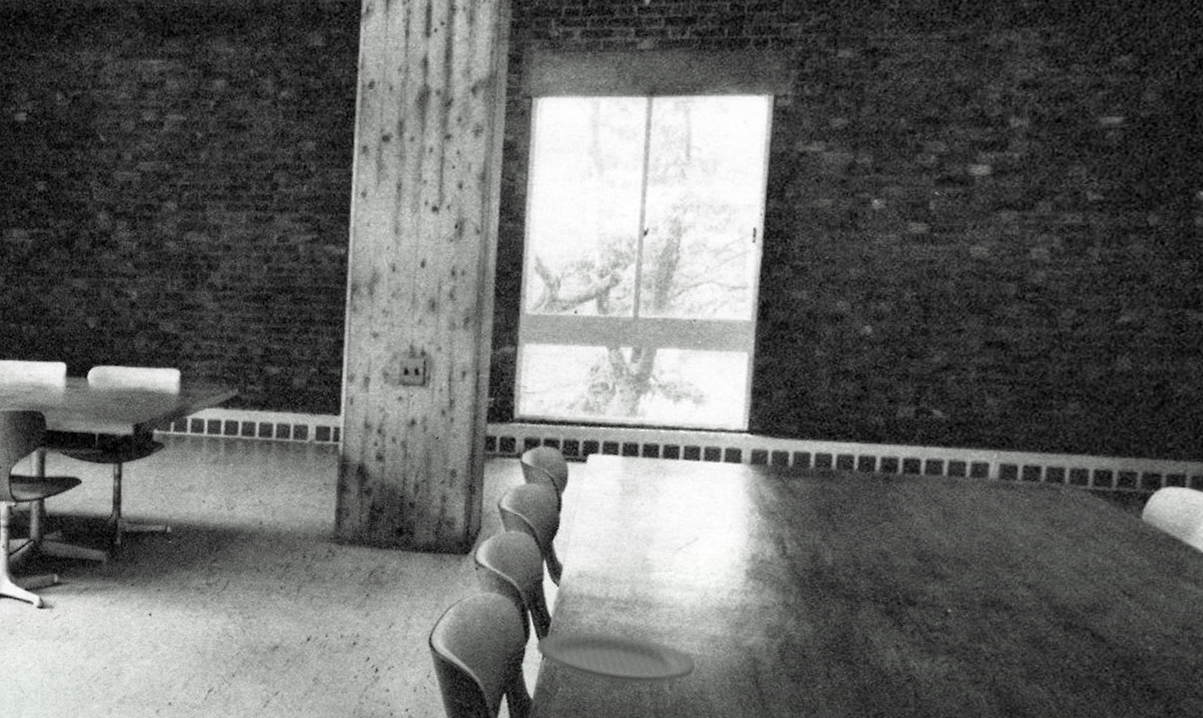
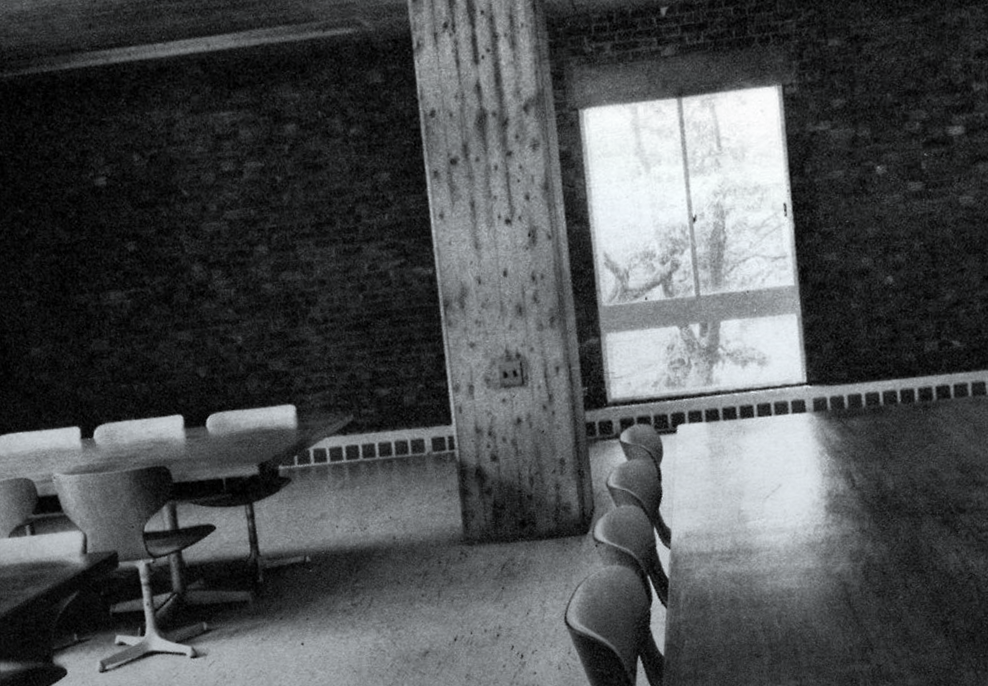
plate: present [536,632,696,683] -> none [659,582,798,626]

